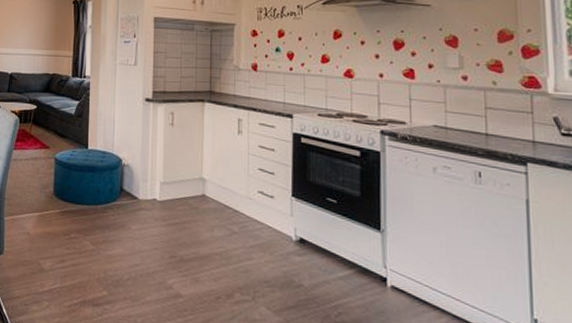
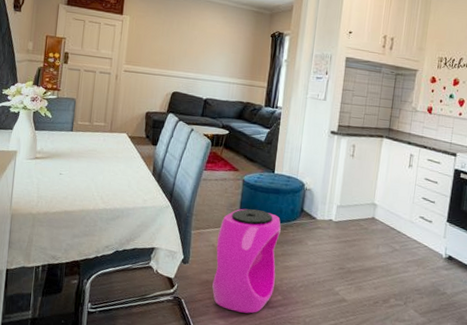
stool: none [30,190,100,313] -> present [212,208,281,314]

